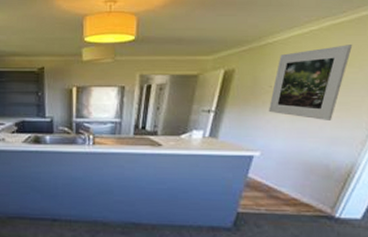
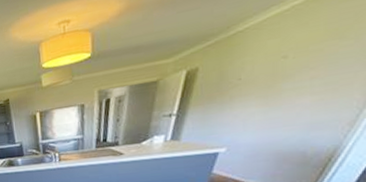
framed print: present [268,45,353,120] -> none [236,12,348,107]

